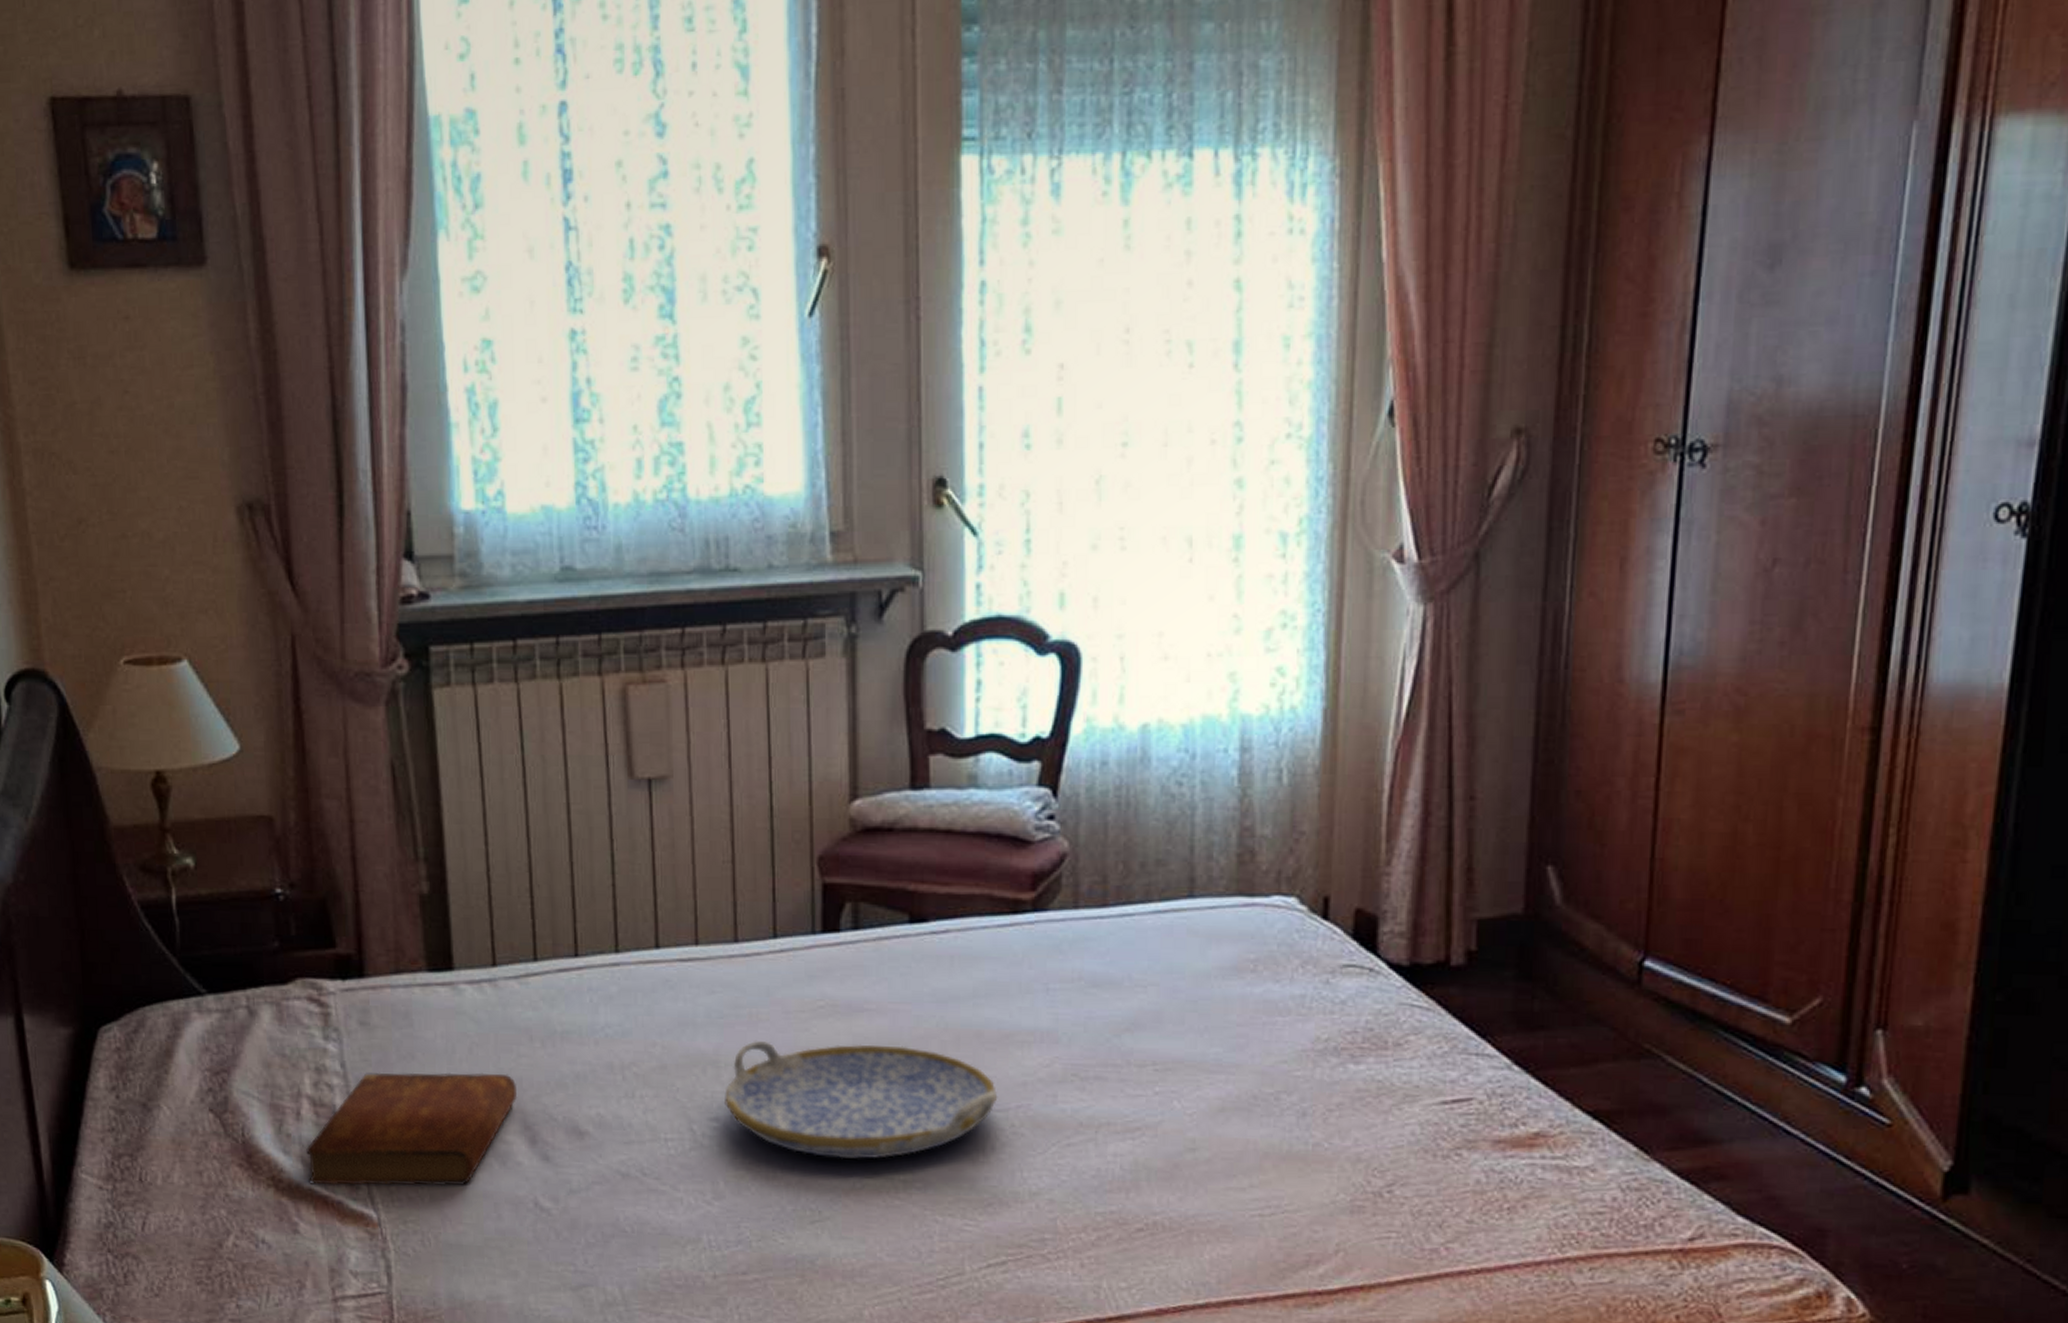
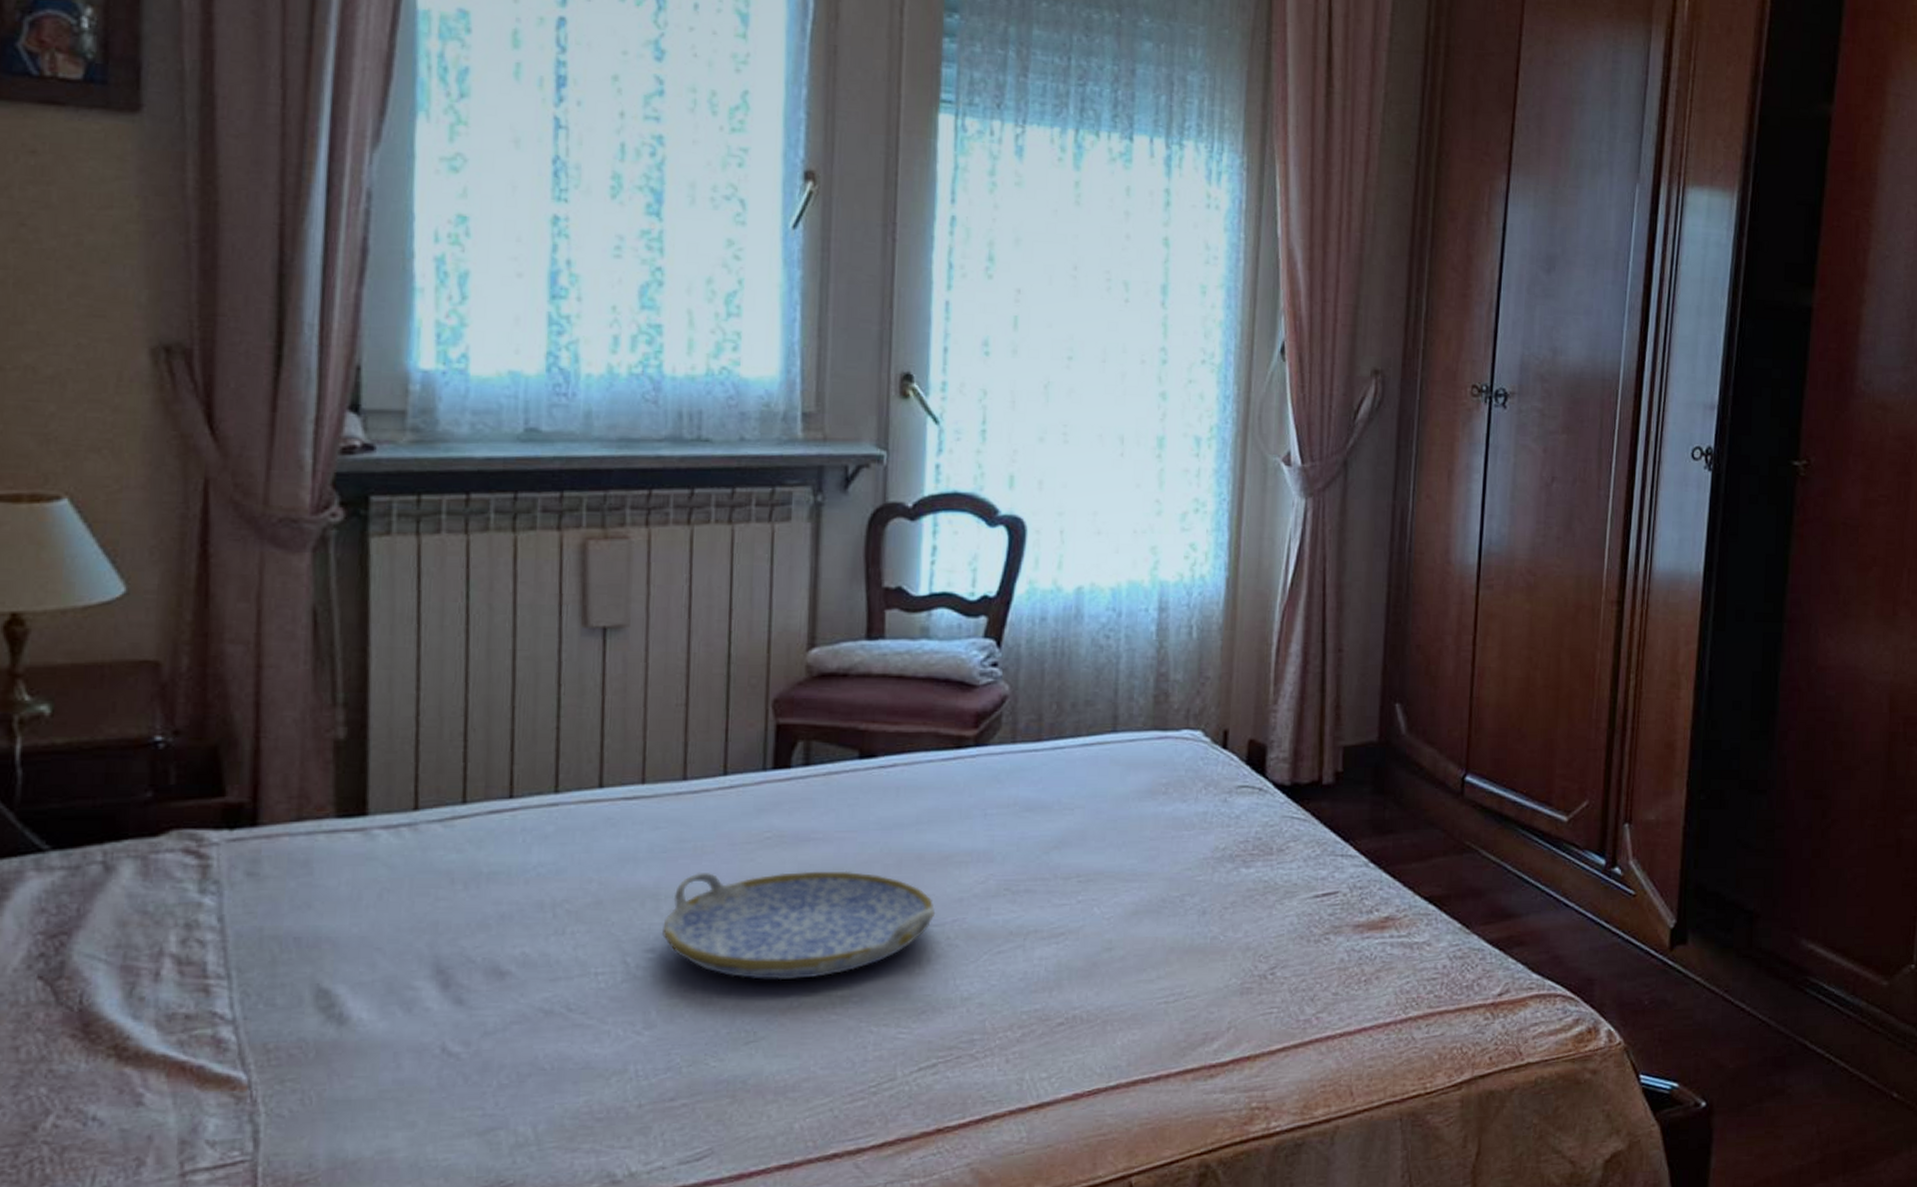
bible: present [306,1072,518,1187] -> none [163,918,432,1050]

